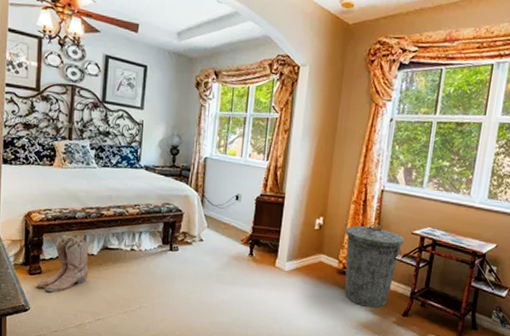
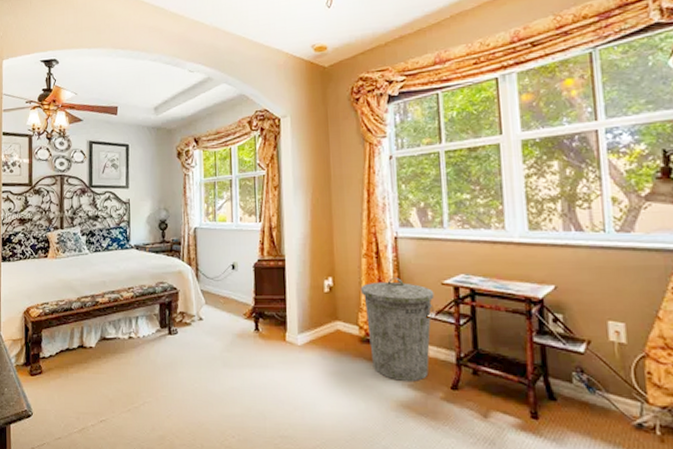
boots: present [36,234,90,293] -> none [38,328,88,394]

